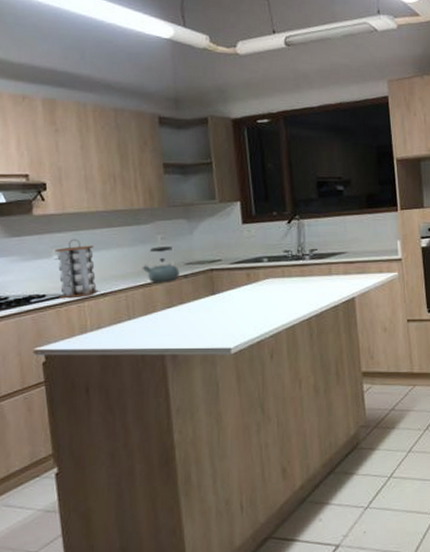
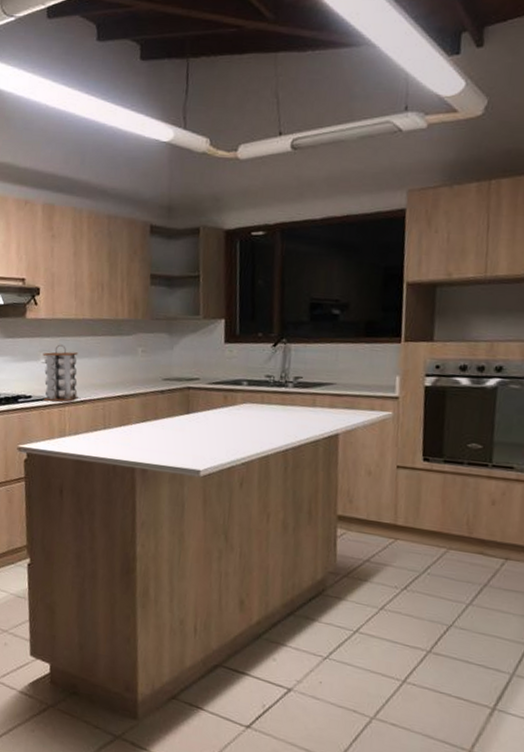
kettle: present [140,247,180,283] -> none [119,359,157,397]

